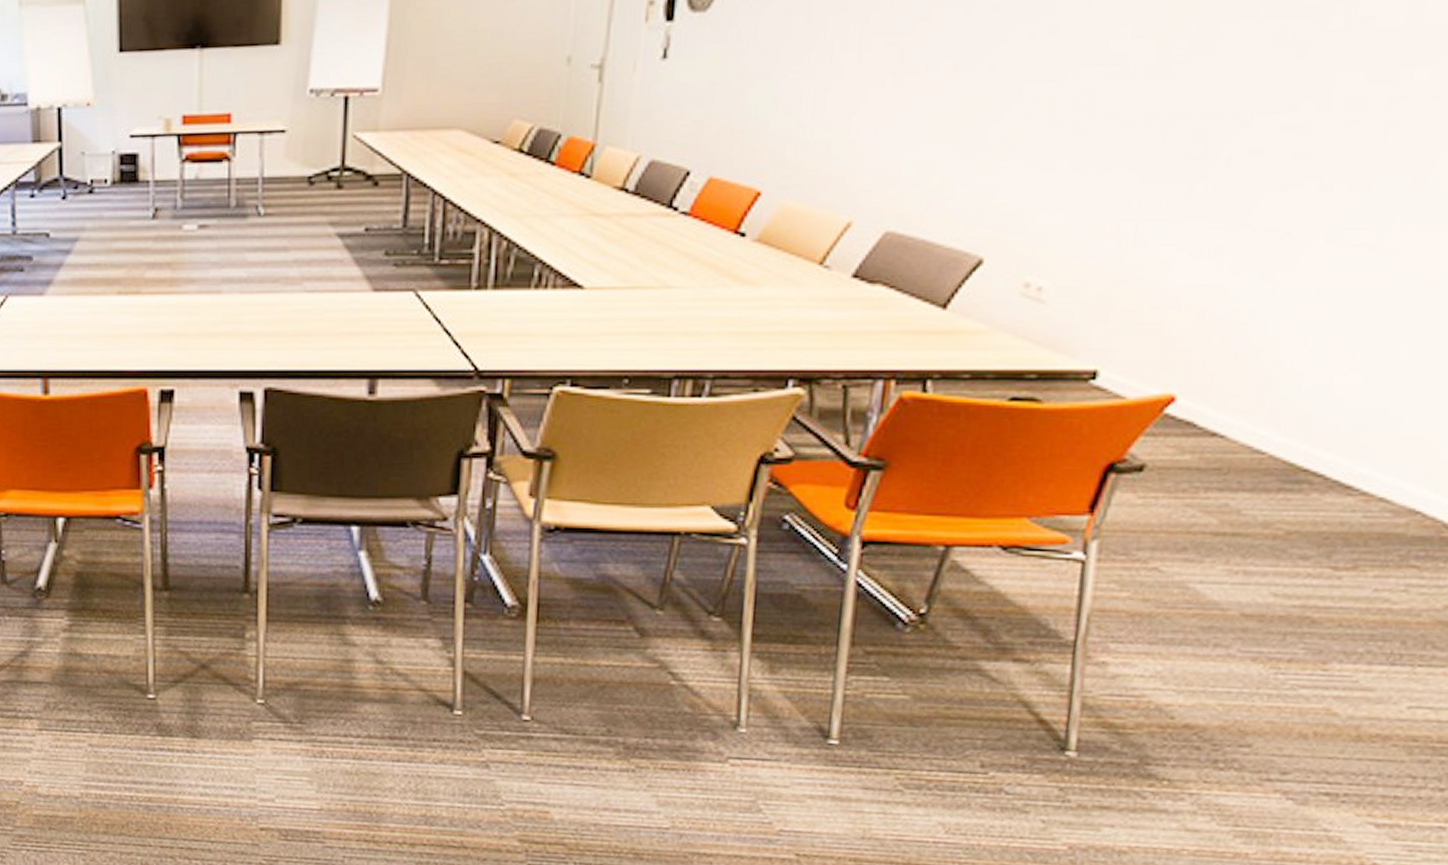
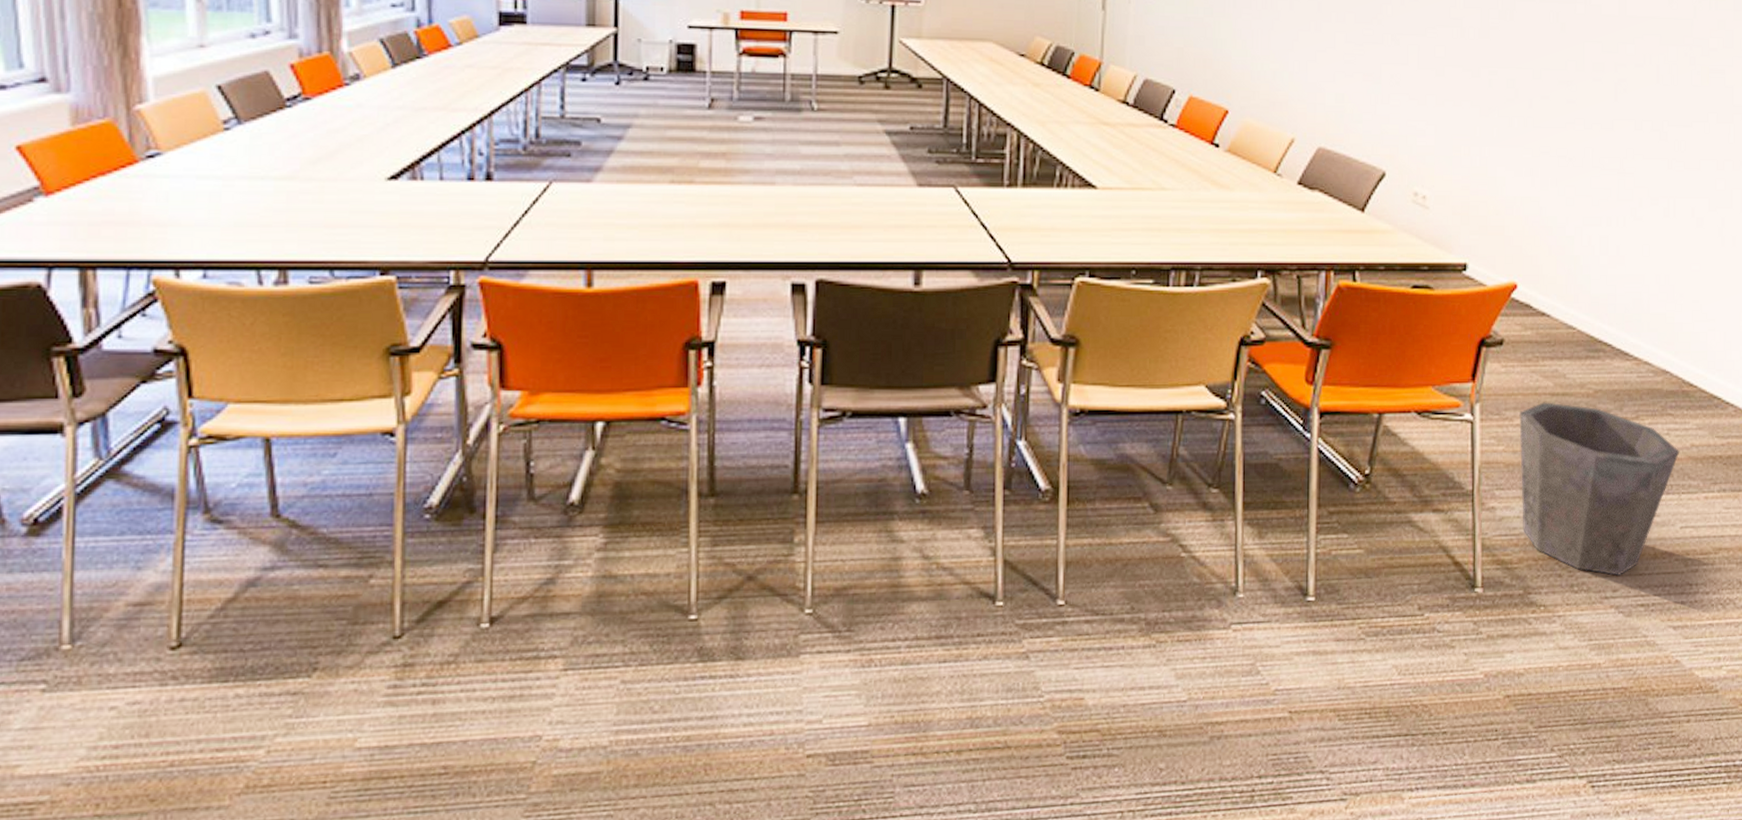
waste bin: none [1146,543,1423,756] -> present [1519,402,1680,575]

